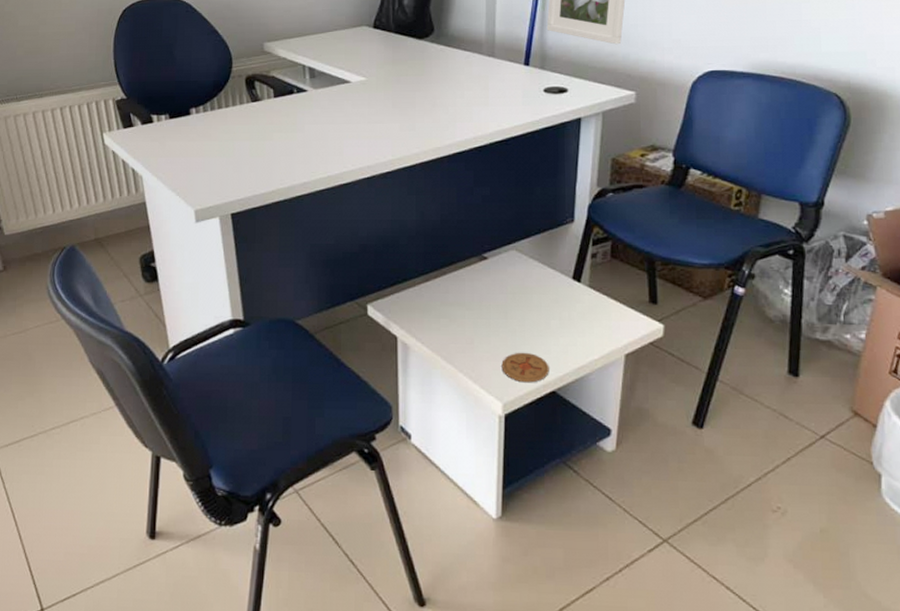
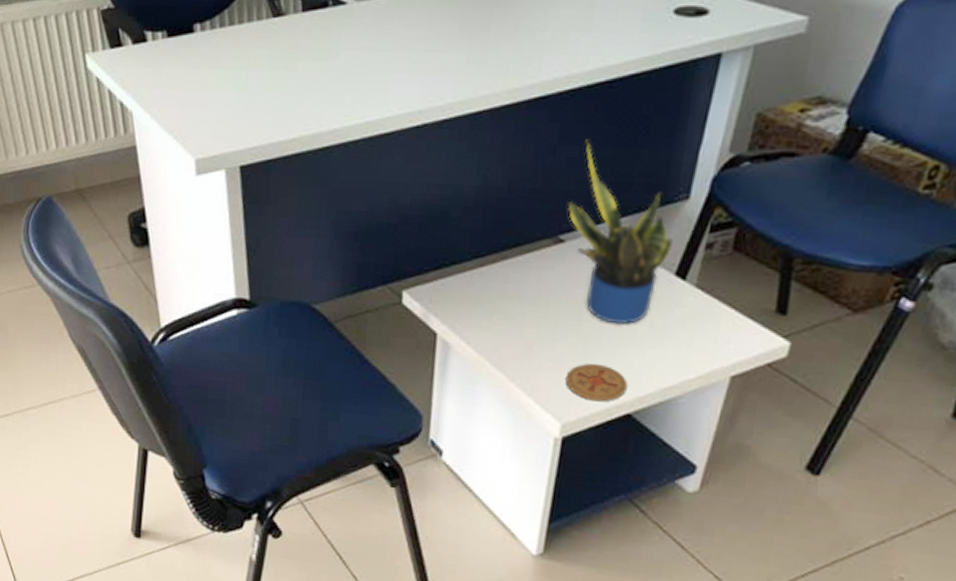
potted plant: none [486,182,567,320] -> present [567,139,673,325]

